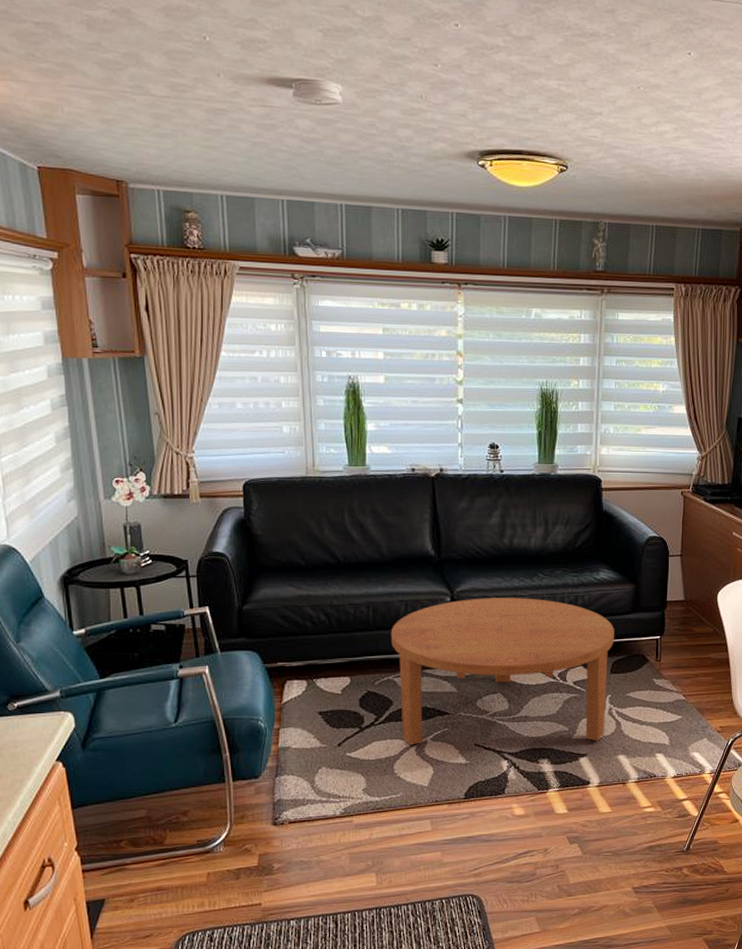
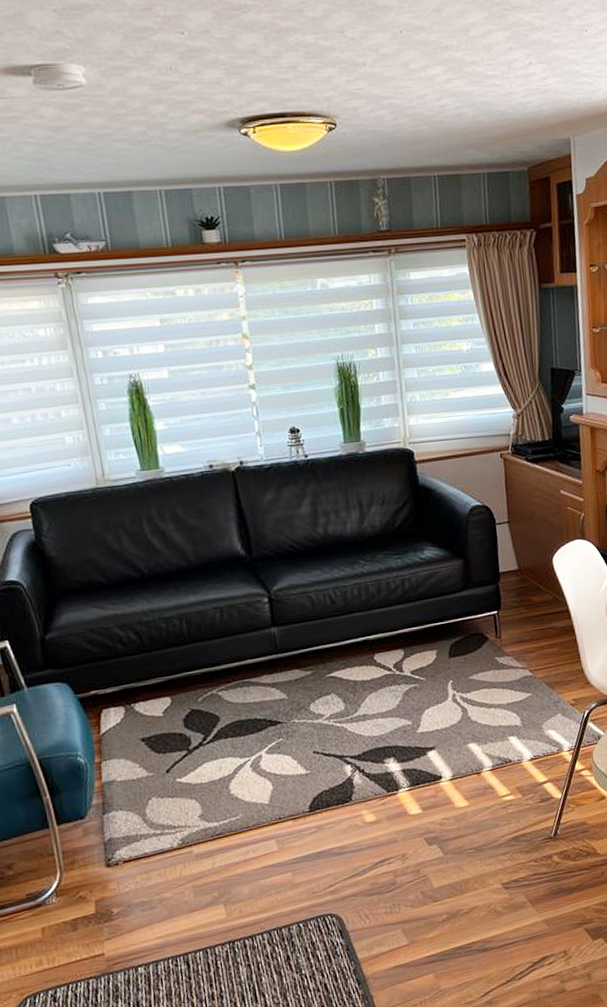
coffee table: present [390,598,614,745] -> none [208,587,451,762]

